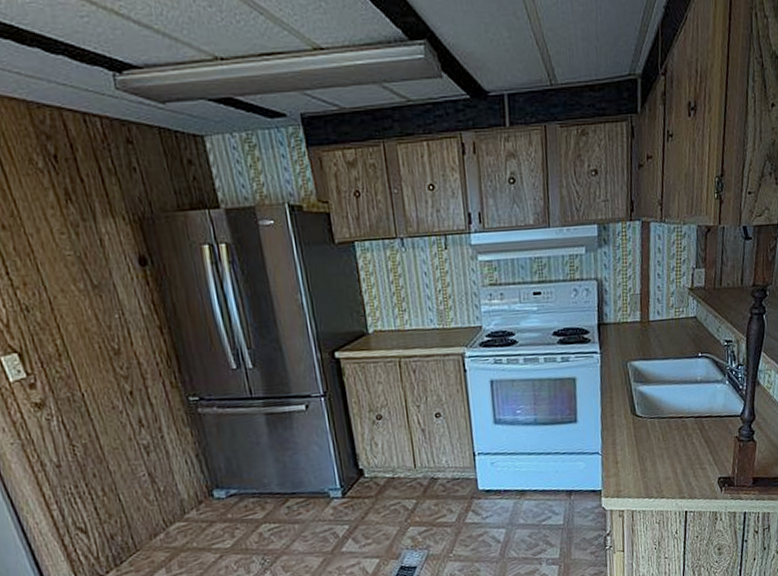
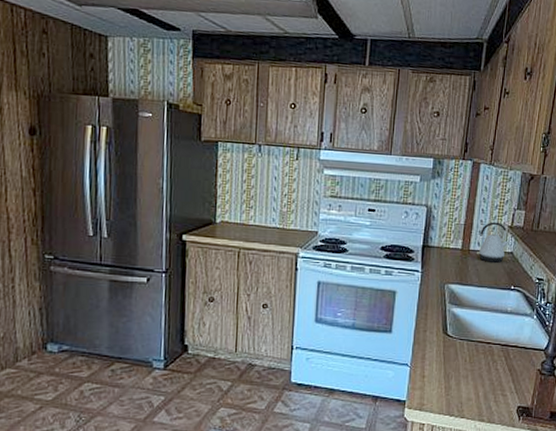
kettle: none [657,285,692,331] -> present [477,222,510,263]

